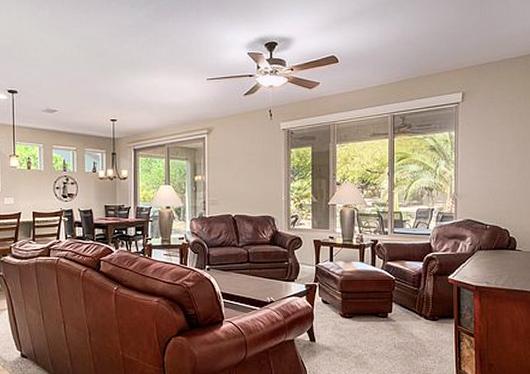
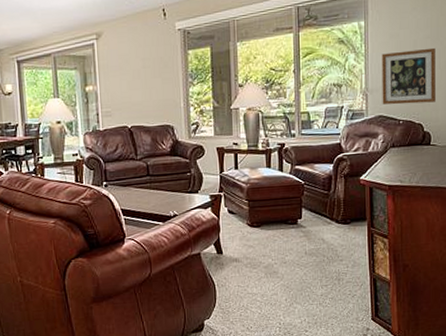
wall art: none [470,159,521,210] -> present [381,47,435,105]

